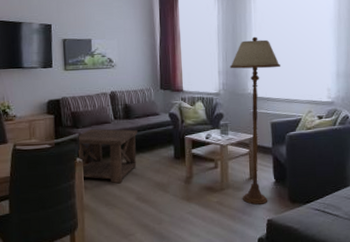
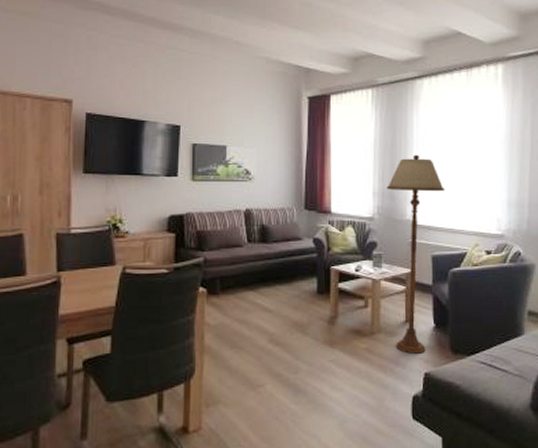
side table: present [77,129,138,184] -> none [201,253,275,321]

